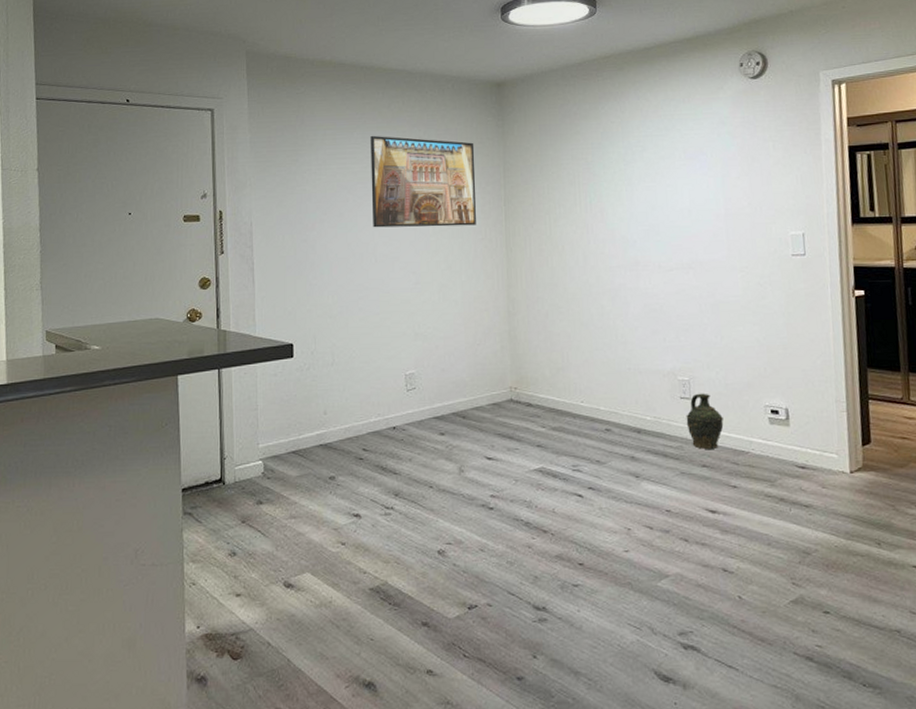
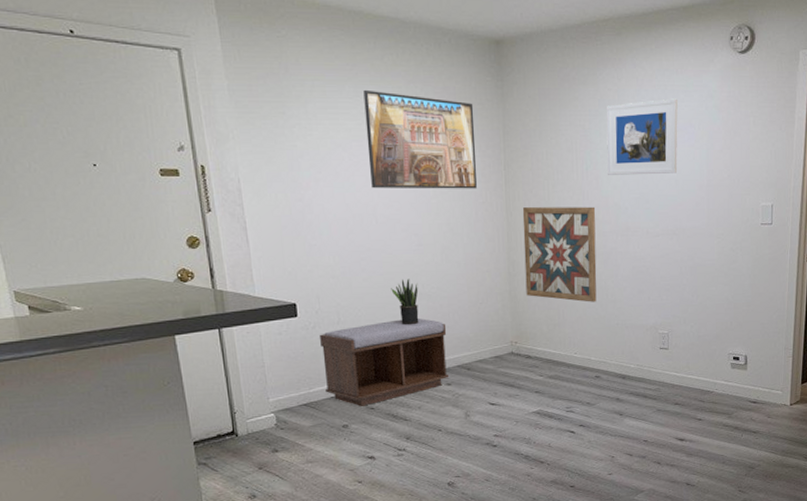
bench: none [314,360,443,456] -> present [320,318,450,406]
potted plant: none [386,318,414,367] -> present [391,279,419,324]
wall art: none [522,240,605,344] -> present [522,206,597,302]
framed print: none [610,127,690,207] -> present [606,98,678,175]
ceramic jug: present [686,393,724,449] -> none [664,344,694,390]

